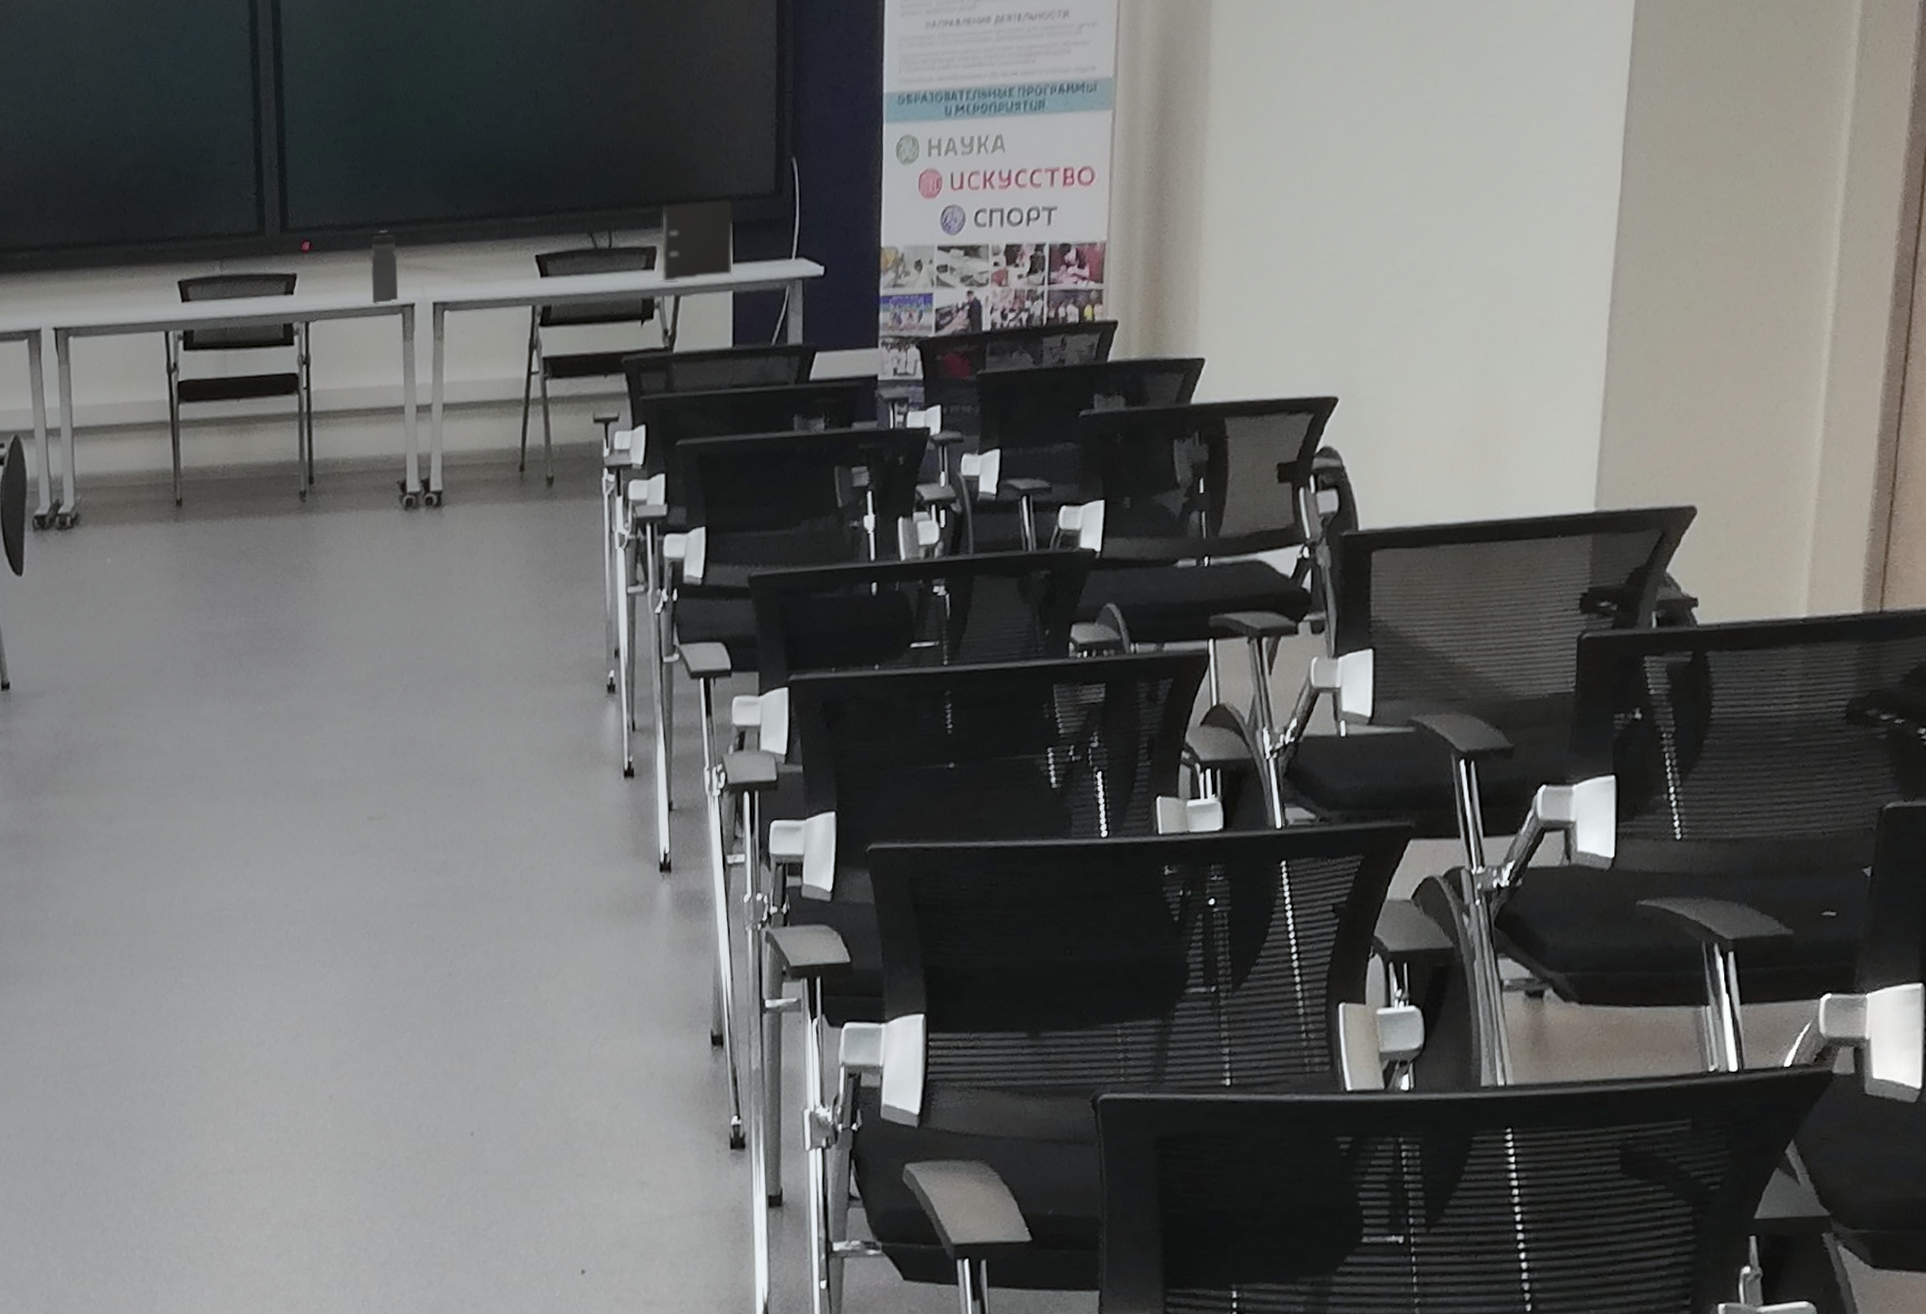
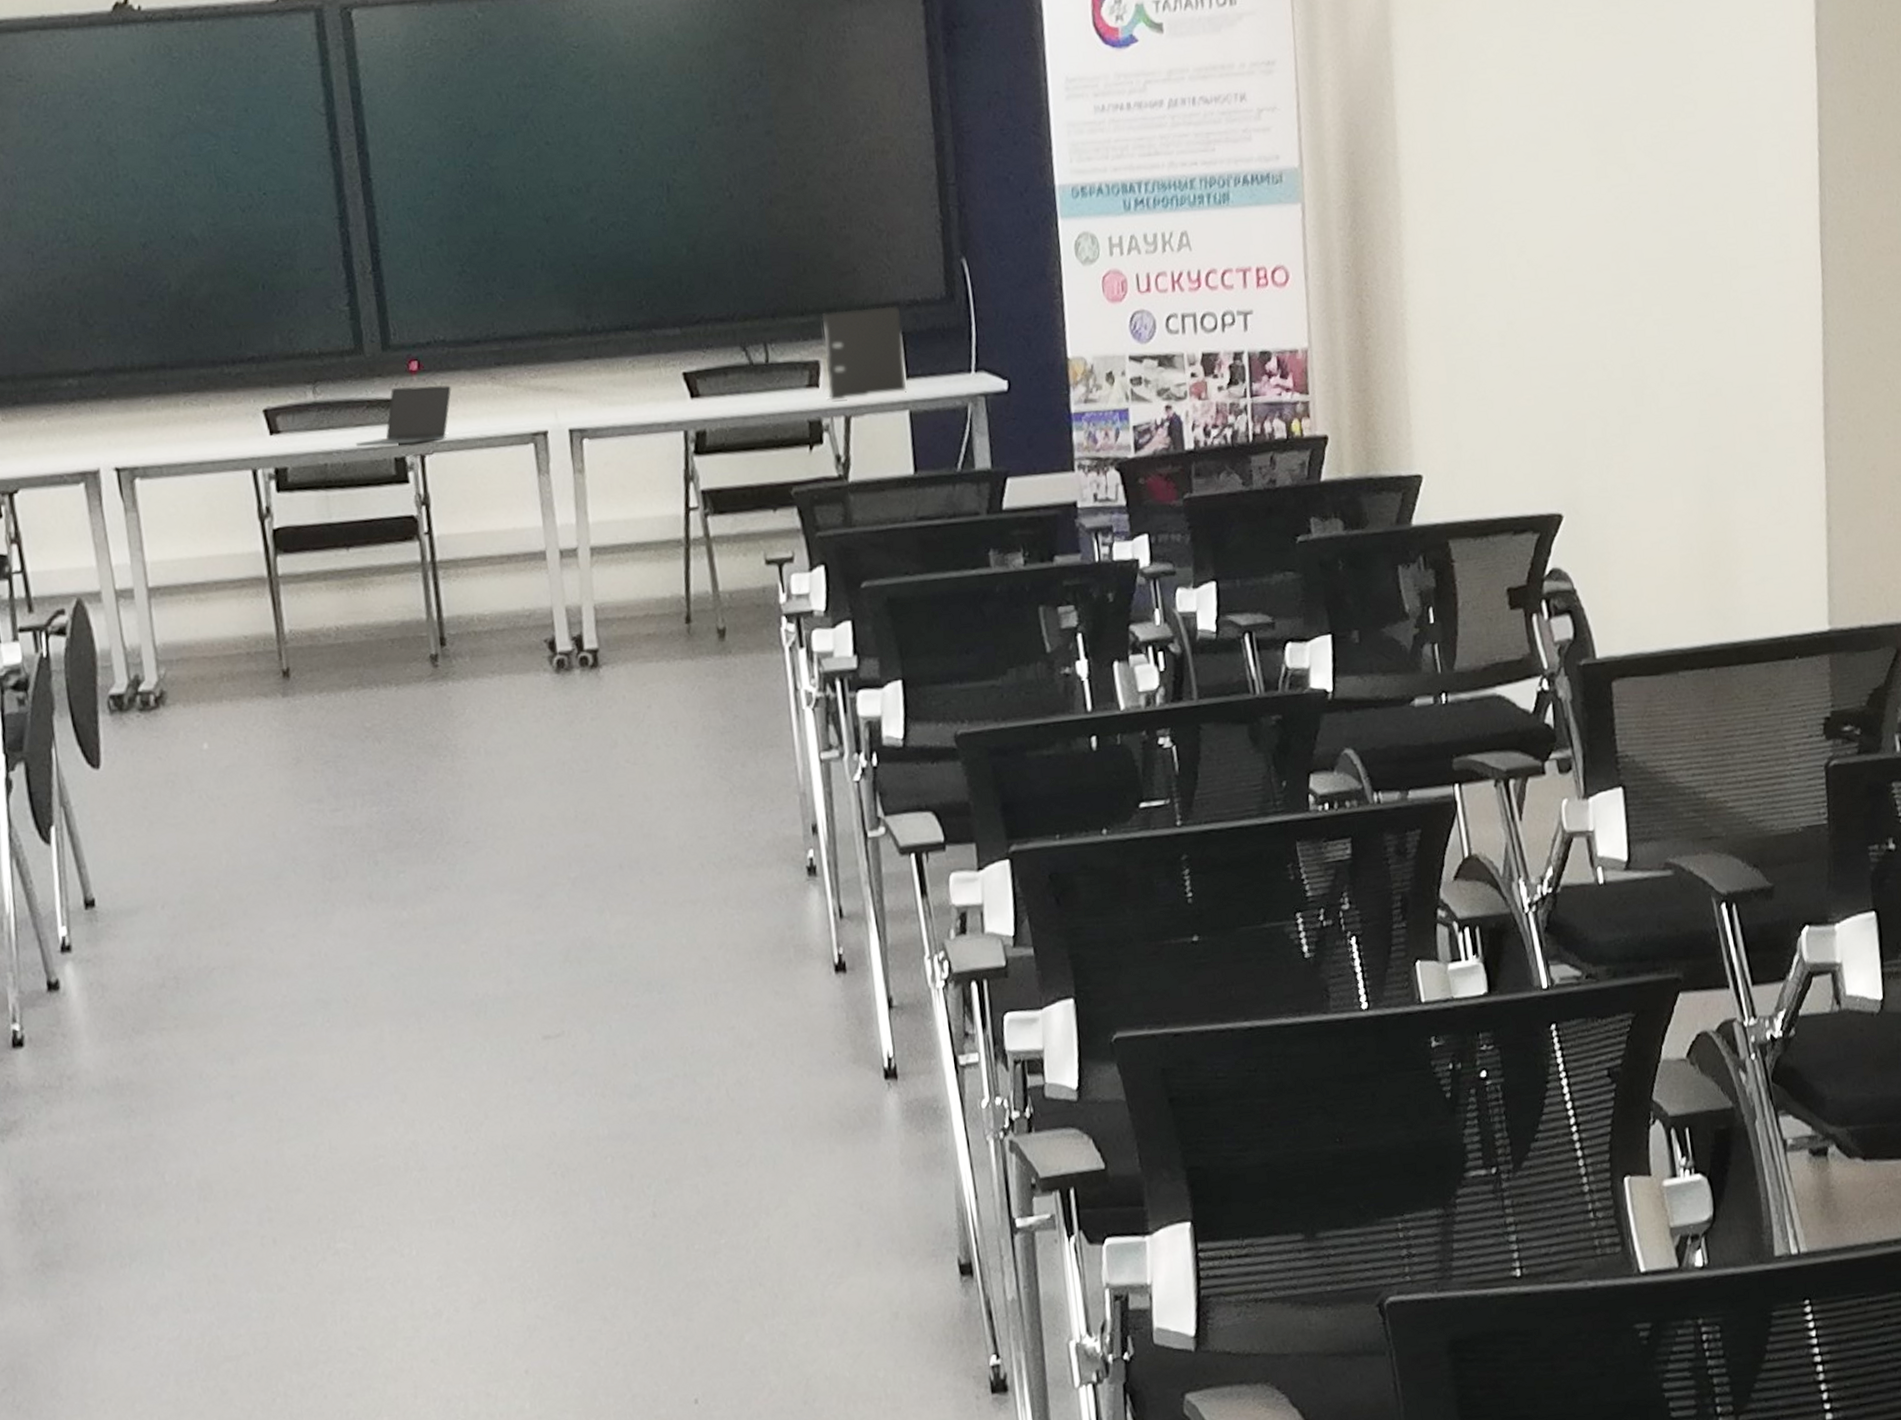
laptop: none [251,263,336,314] -> present [355,385,451,447]
water bottle: present [371,230,398,305] -> none [490,346,528,433]

